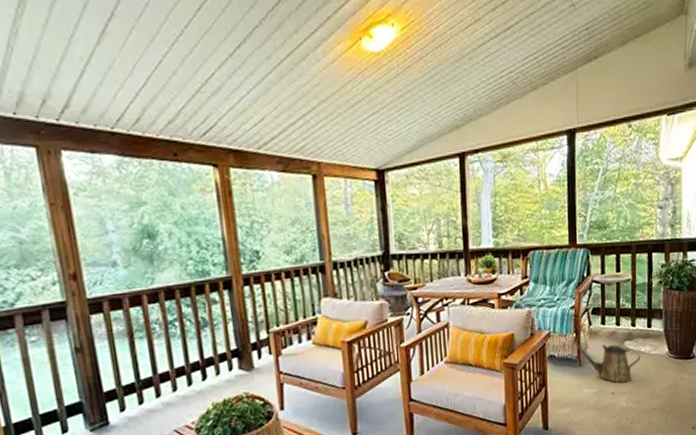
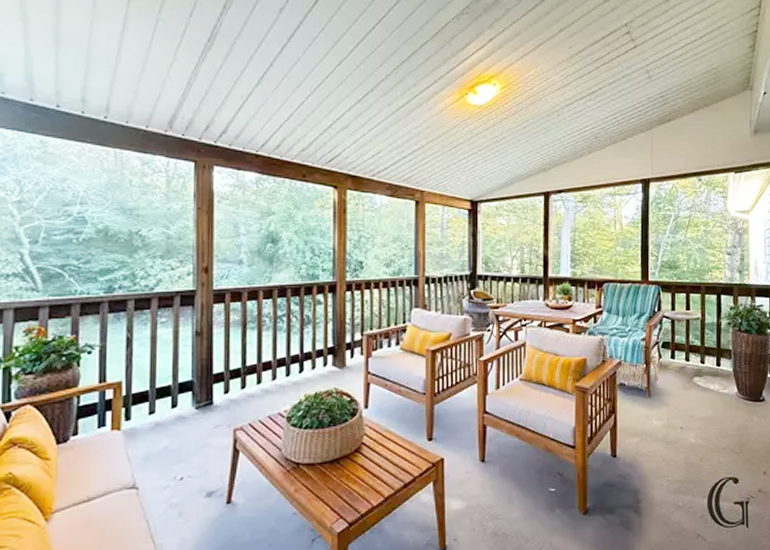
watering can: present [571,340,641,384] -> none [641,370,710,419]

